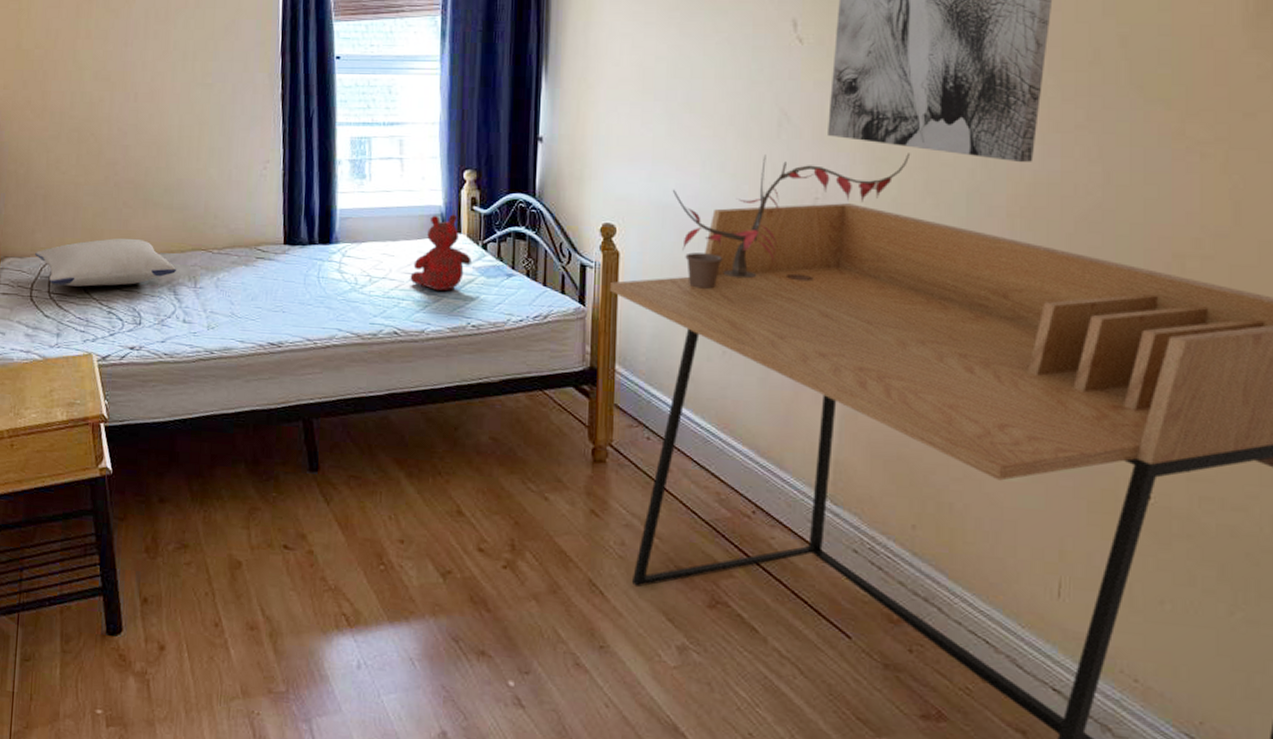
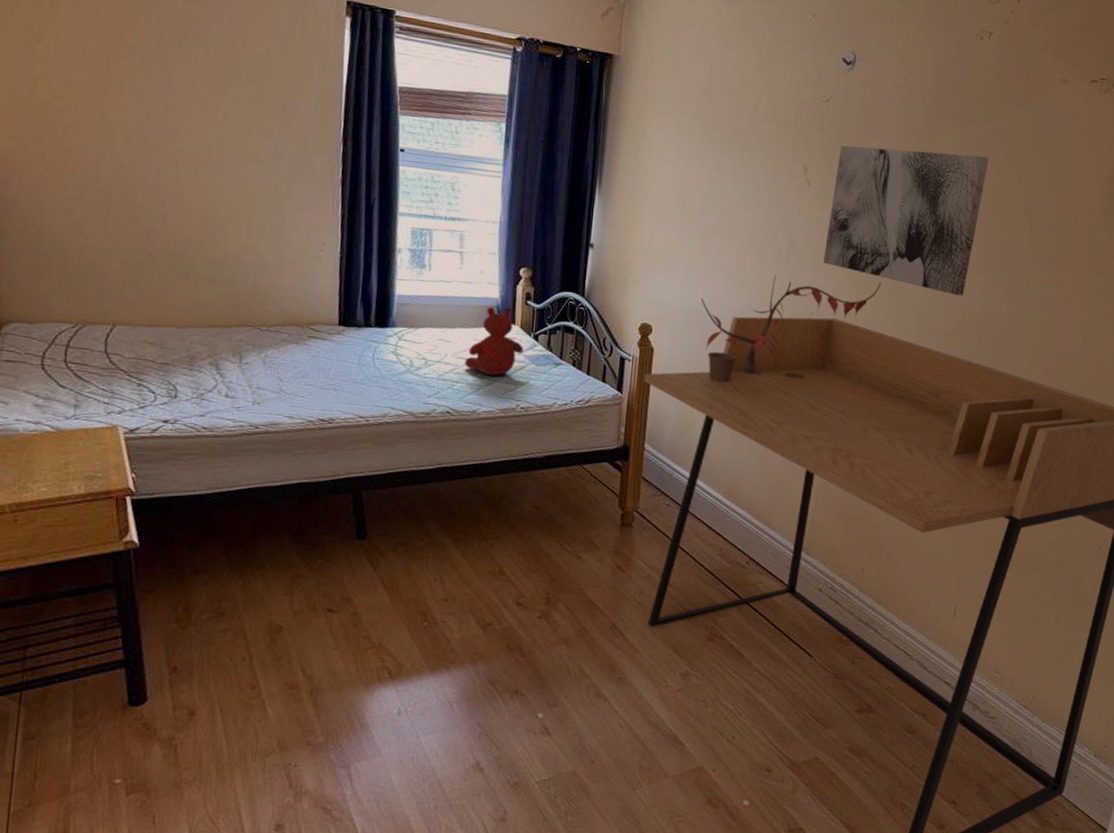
pillow: present [35,238,177,287] -> none [48,309,220,358]

